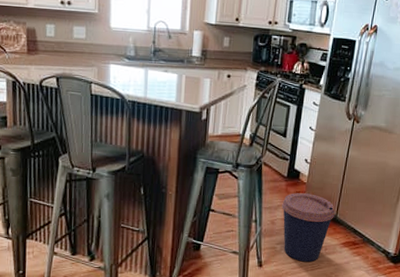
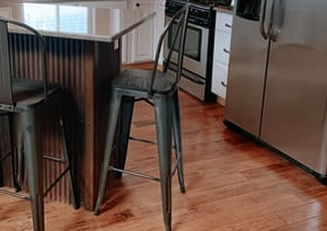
coffee cup: present [282,193,335,262] -> none [201,117,257,187]

